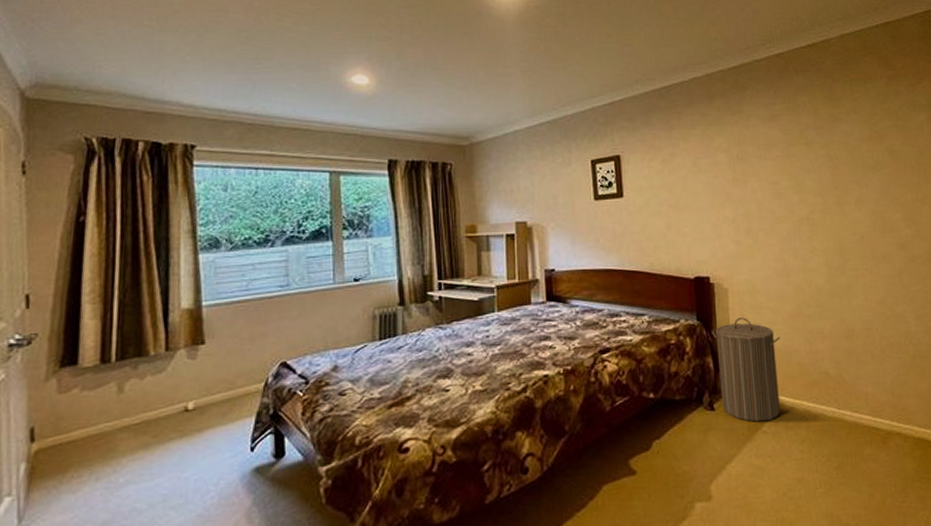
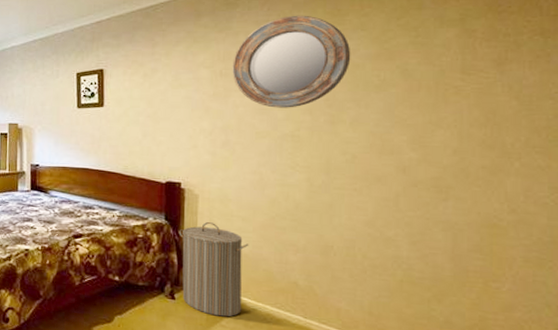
home mirror: none [747,99,849,192] -> present [232,15,351,108]

